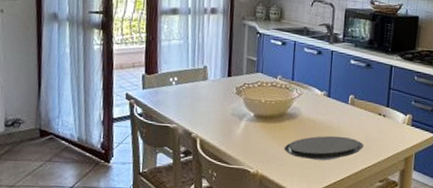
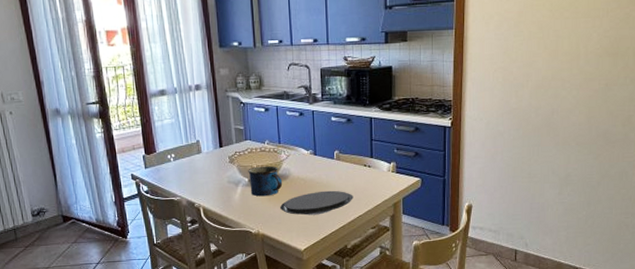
mug: none [254,101,291,135] -> present [248,166,283,197]

